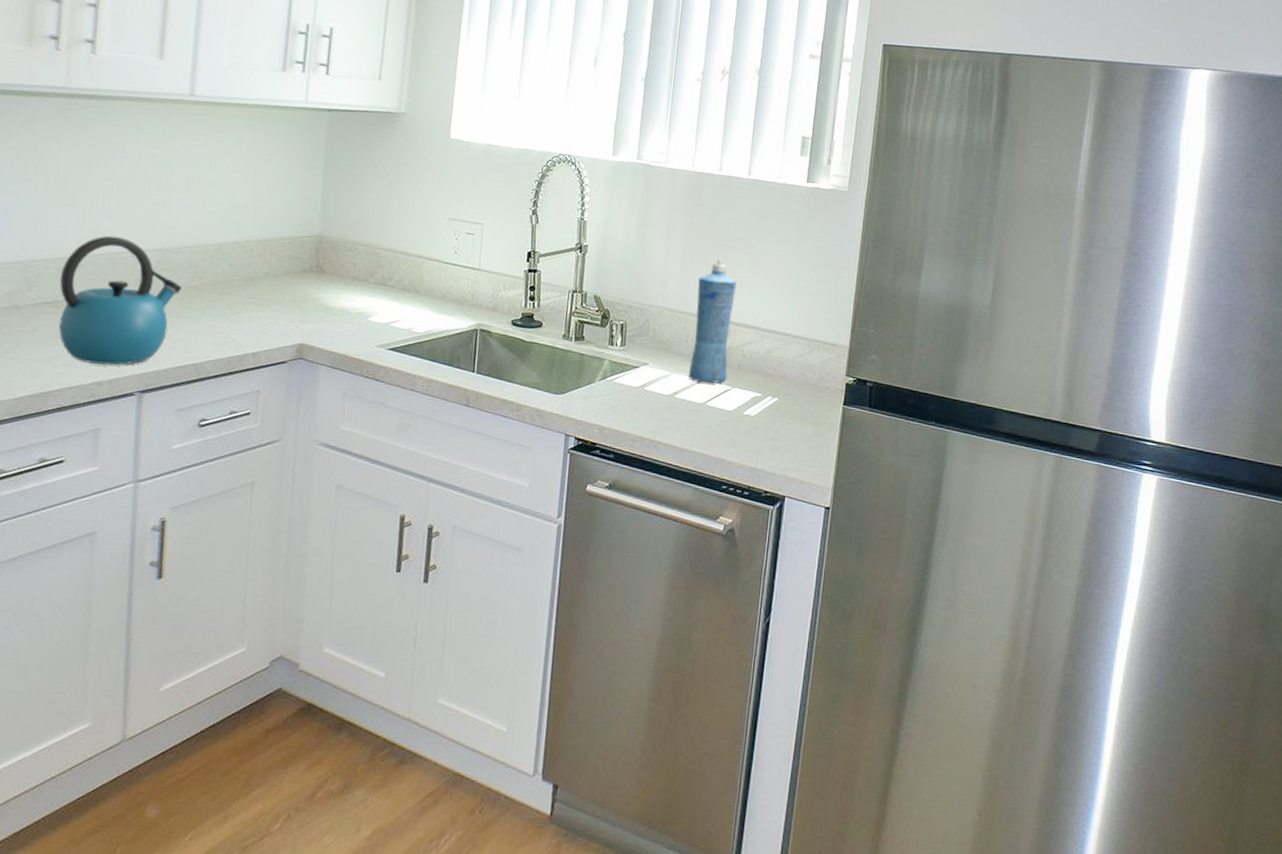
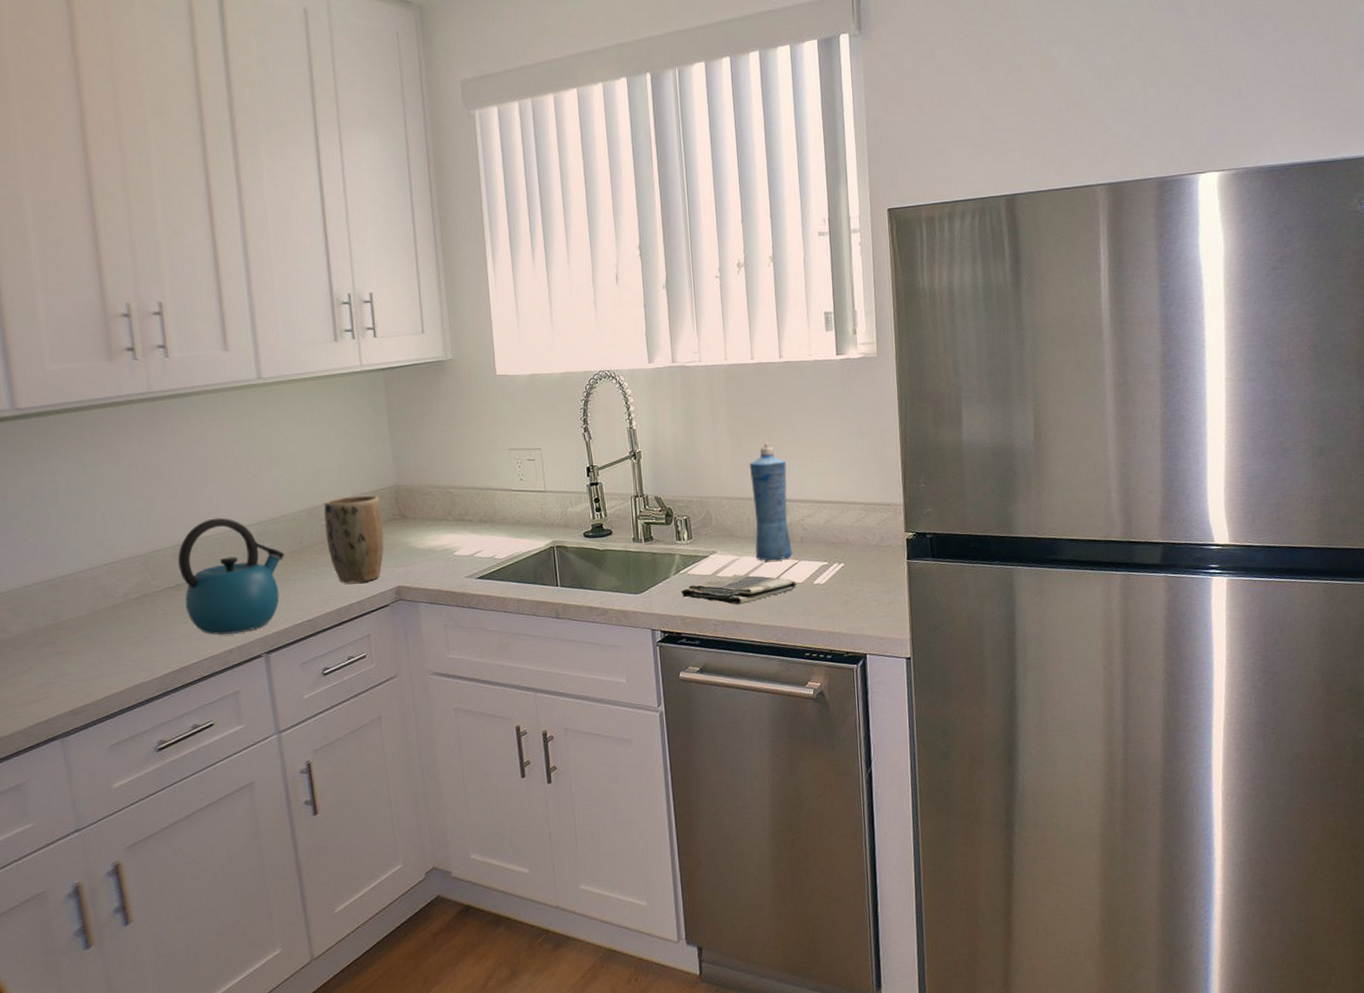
plant pot: none [231,237,299,333] -> present [324,495,384,584]
dish towel: none [603,390,726,424] -> present [681,574,797,605]

